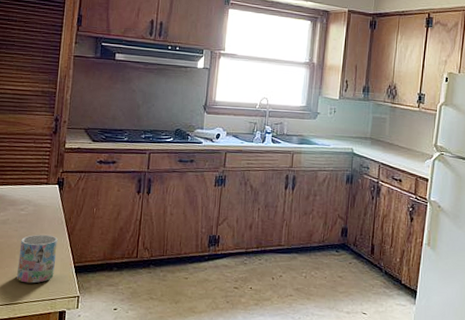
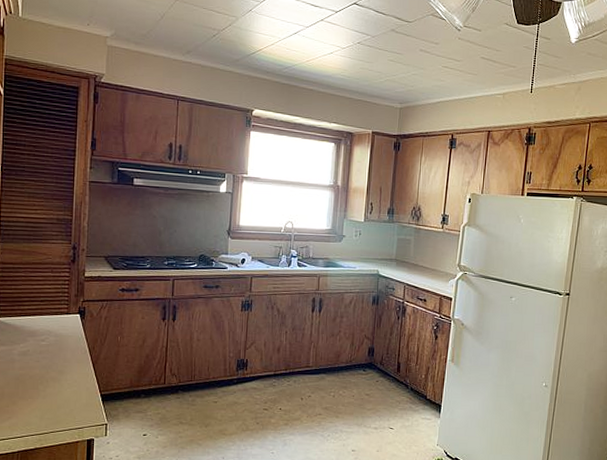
mug: present [17,234,58,284] -> none [41,364,82,413]

